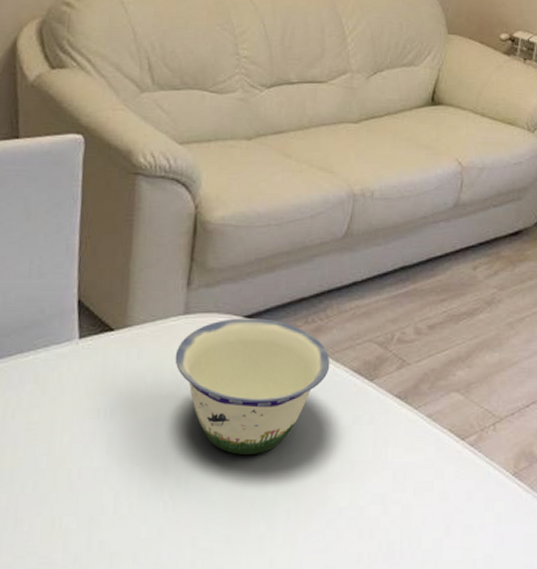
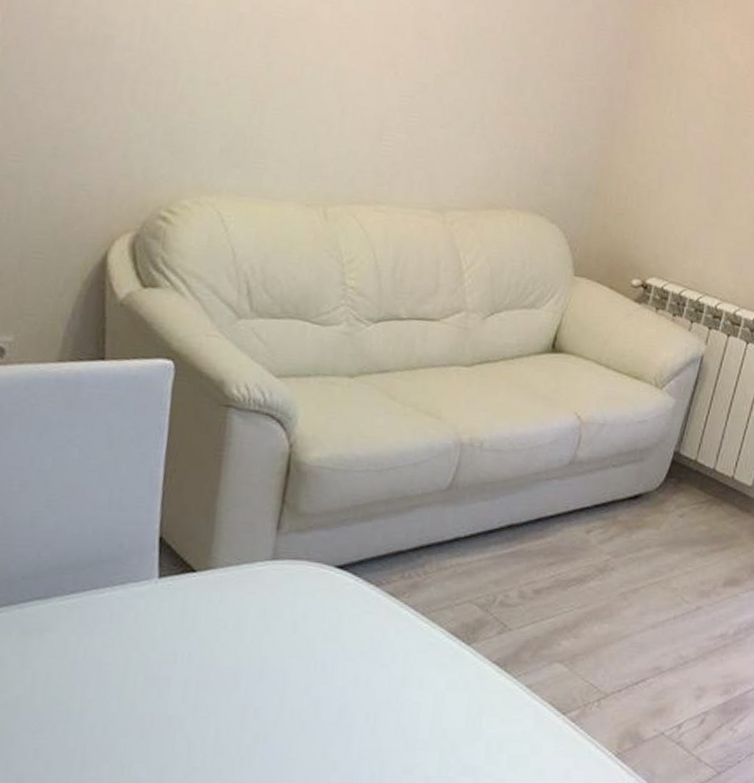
bowl: present [175,318,330,455] -> none [259,567,426,713]

